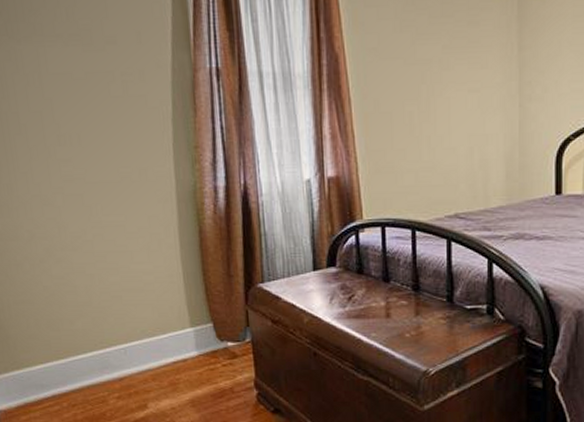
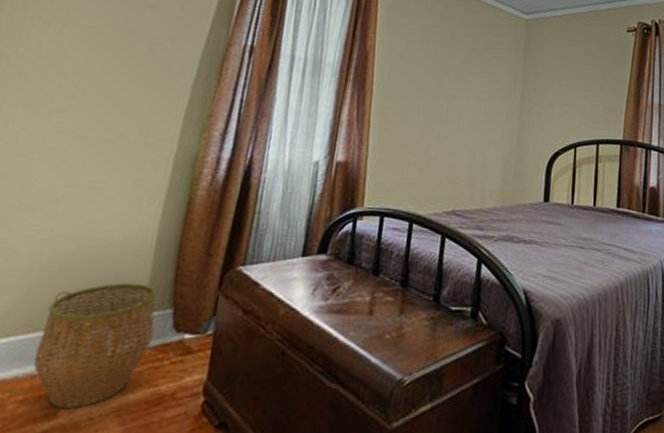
basket: none [113,304,203,402] -> present [33,283,157,409]

